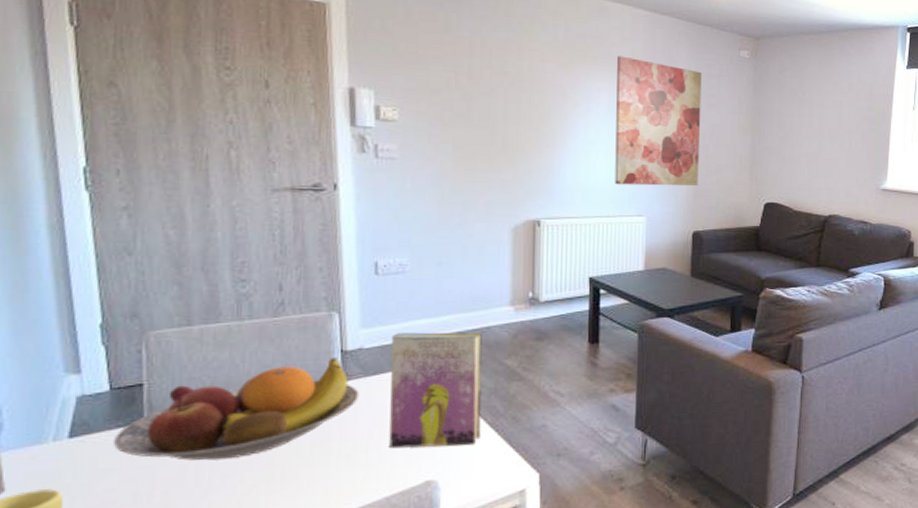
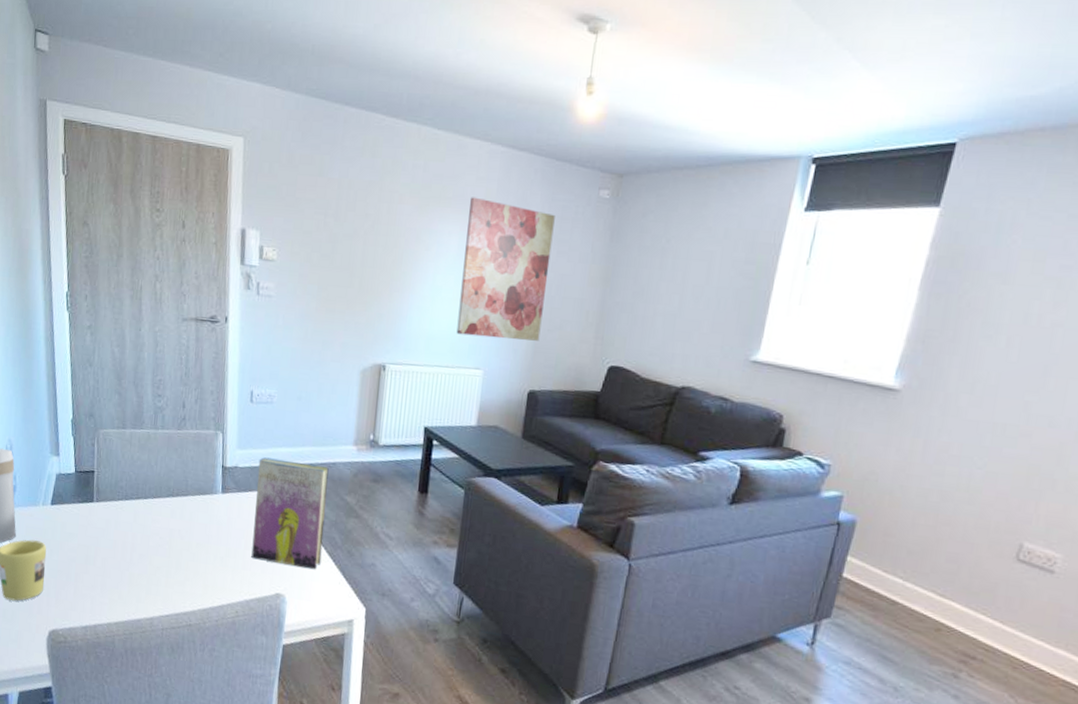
fruit bowl: present [112,358,359,461] -> none [75,471,233,543]

